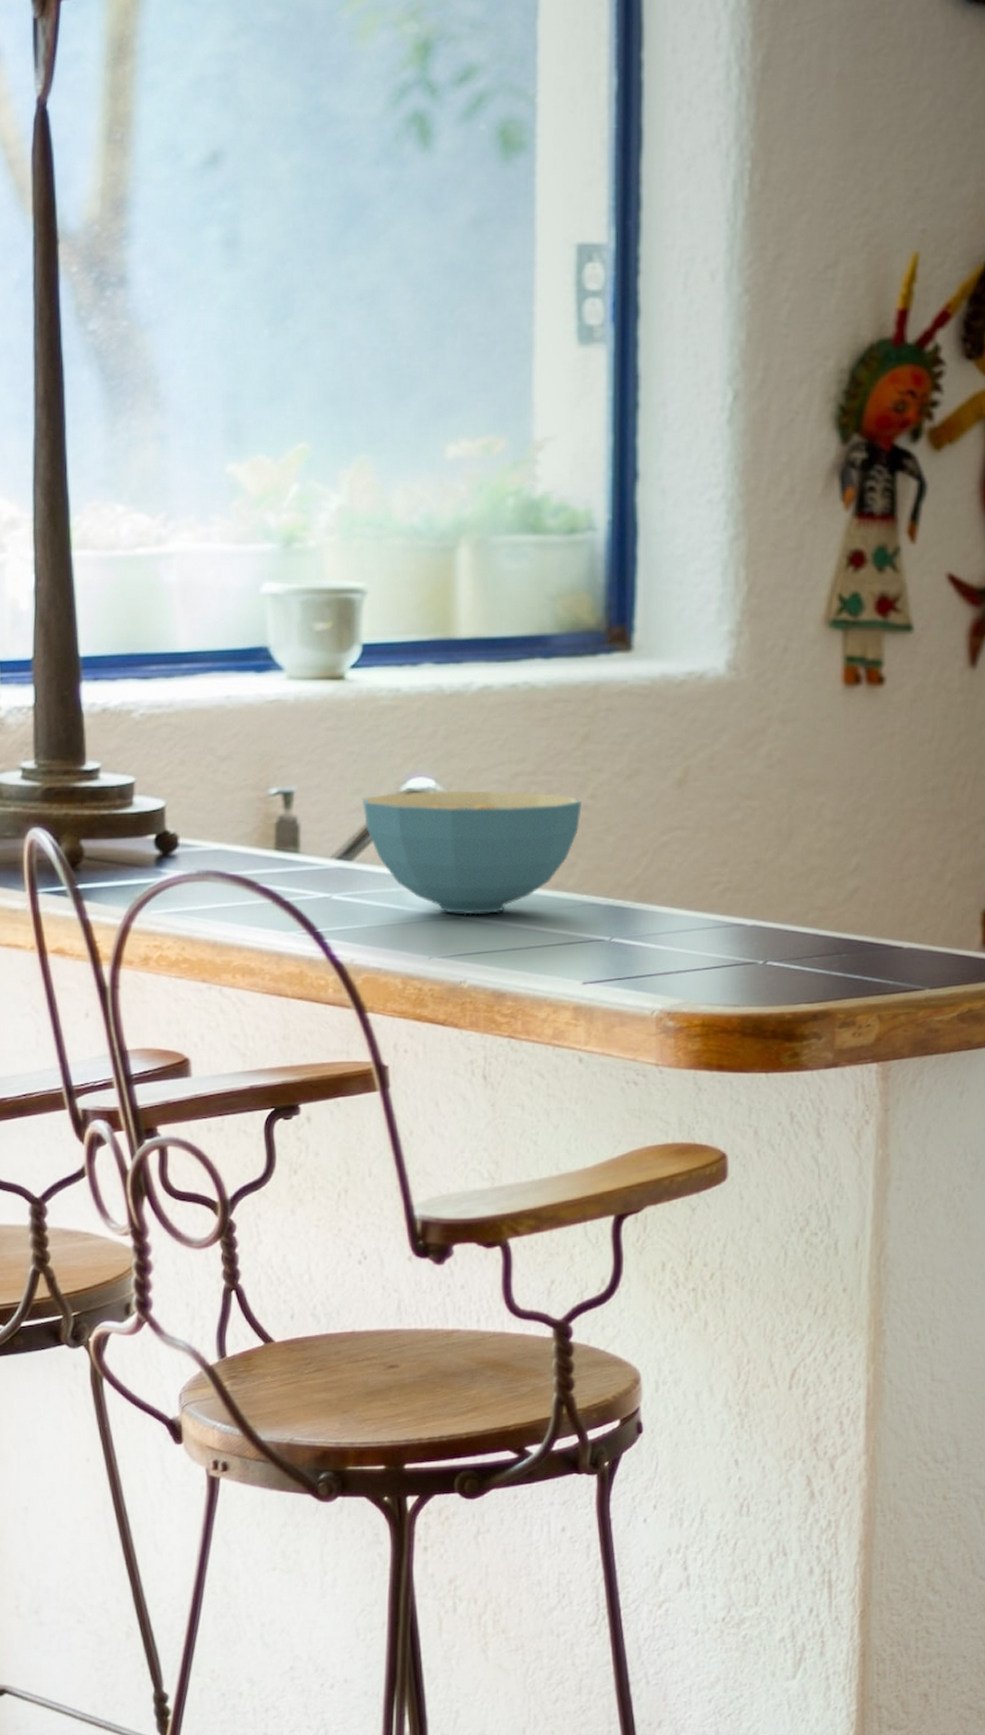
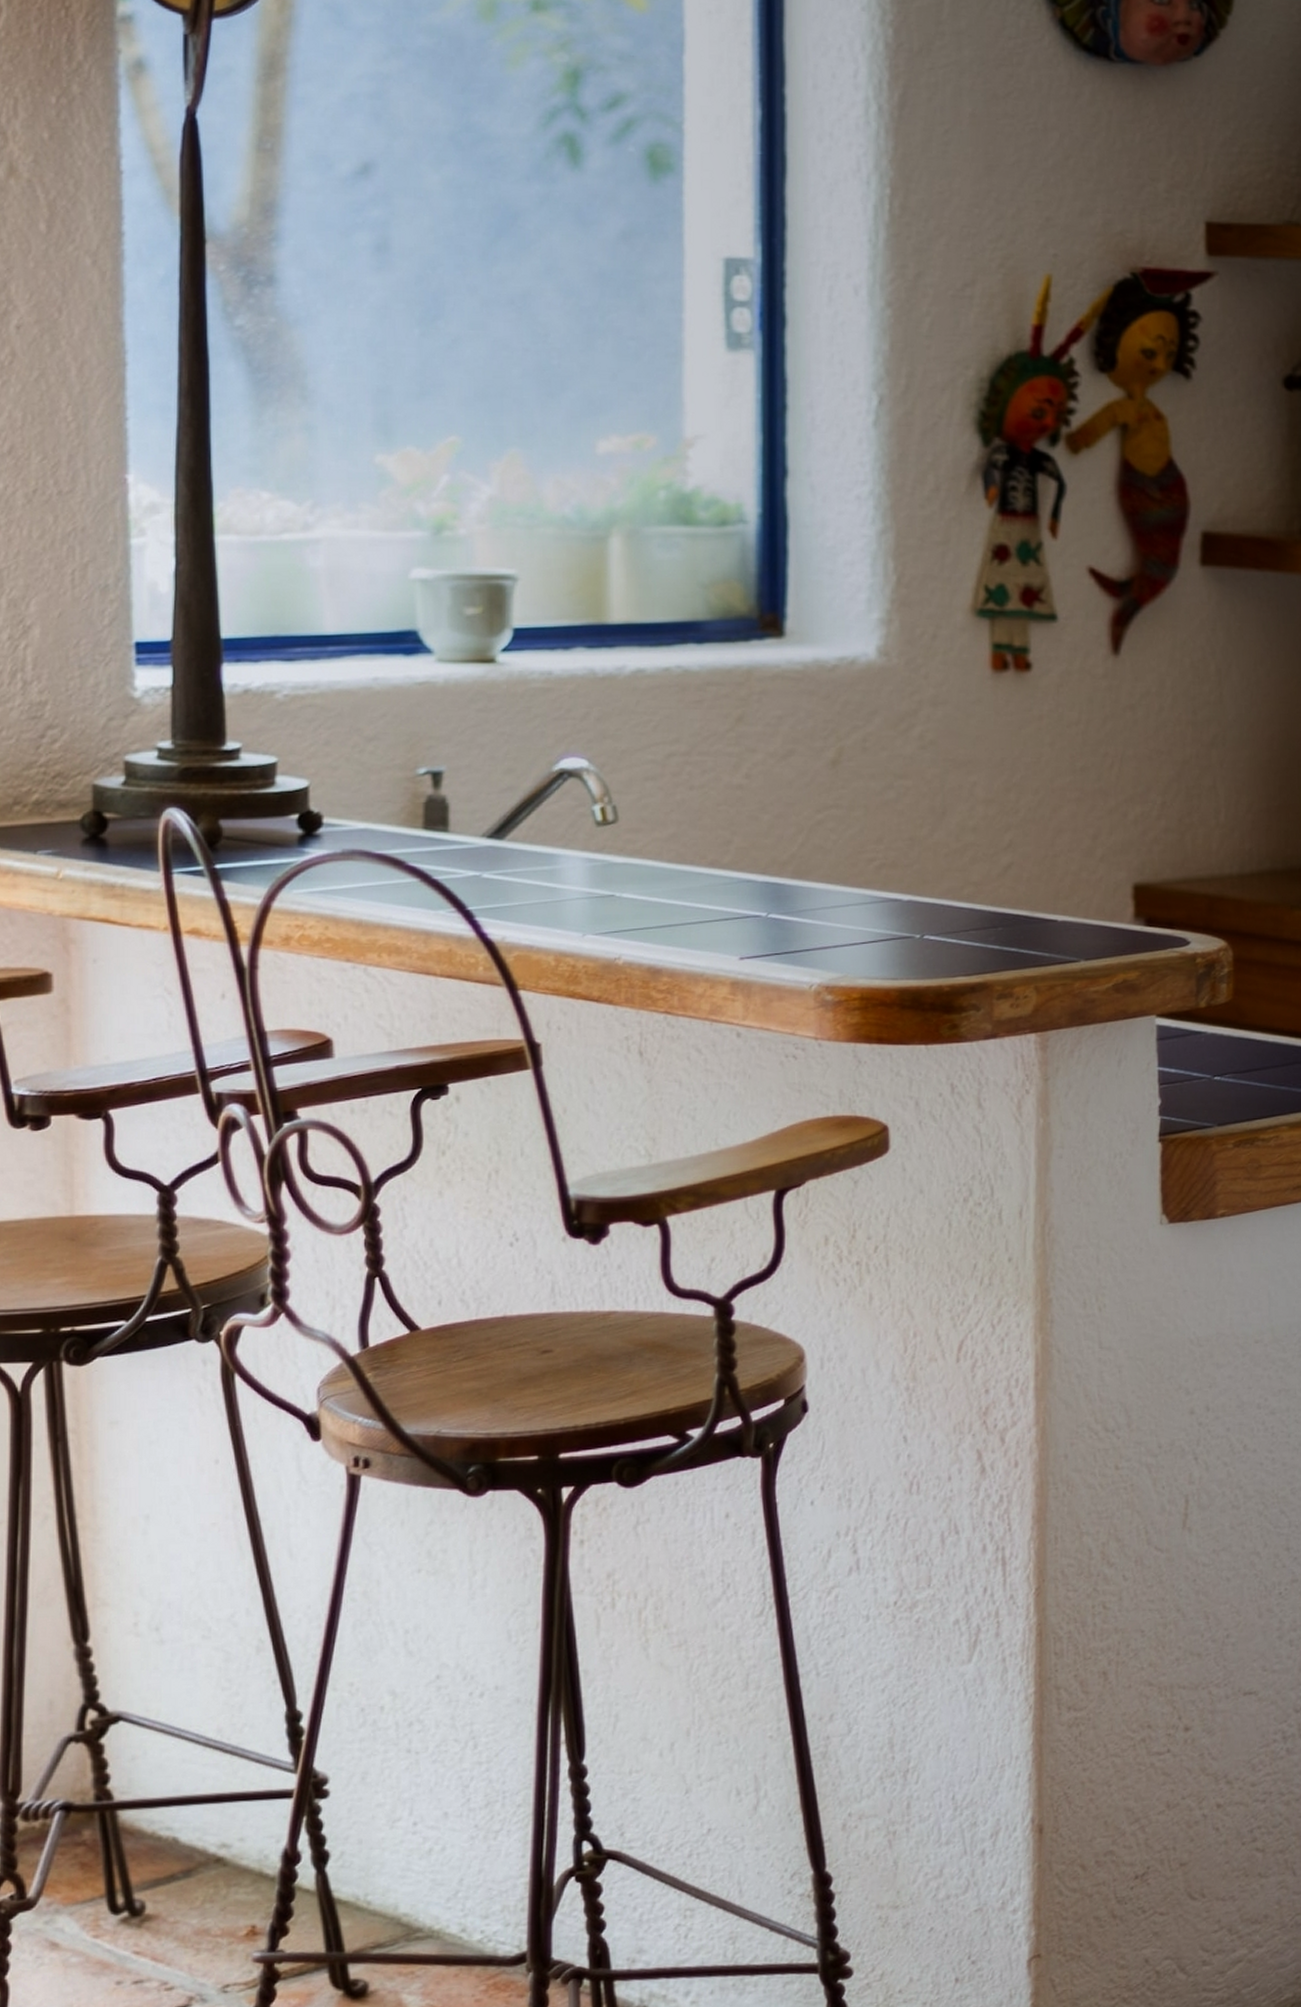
cereal bowl: present [361,790,582,915] -> none [513,770,736,892]

